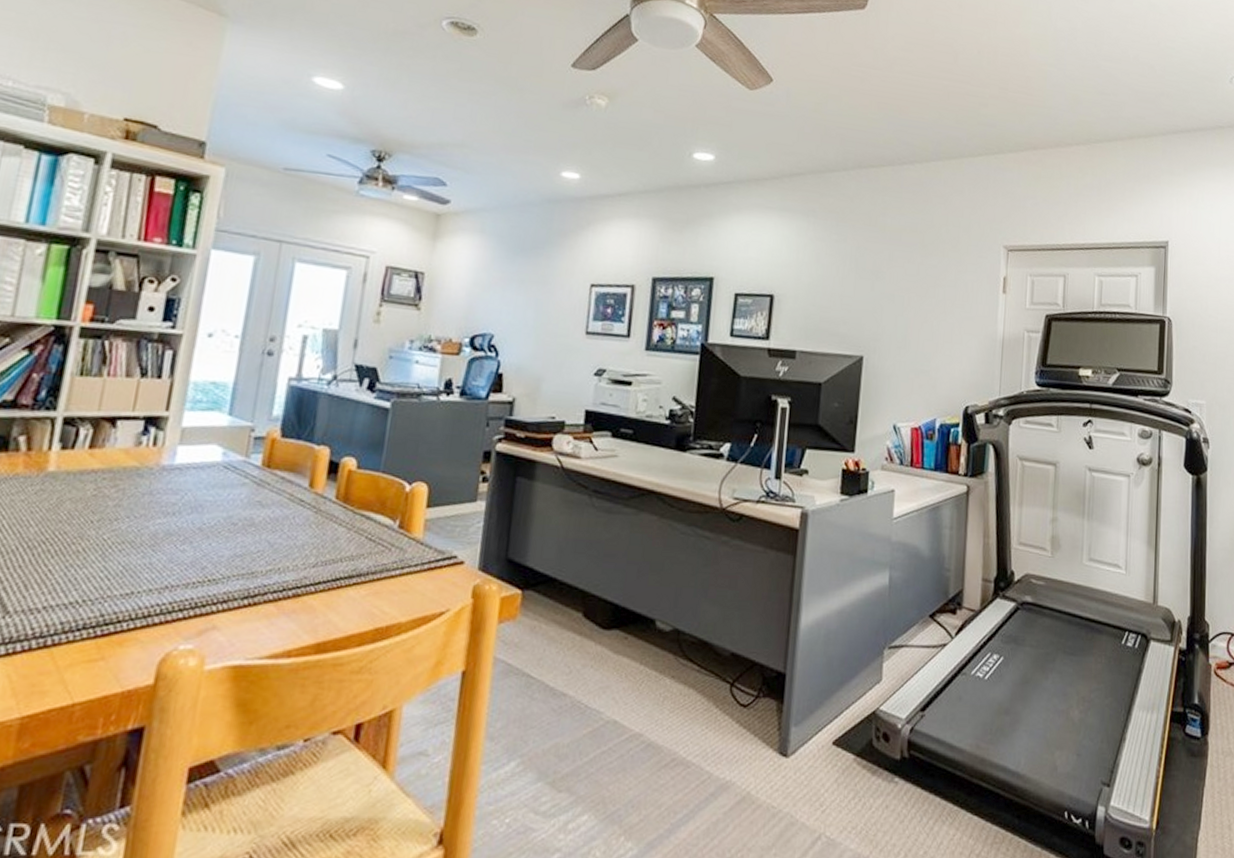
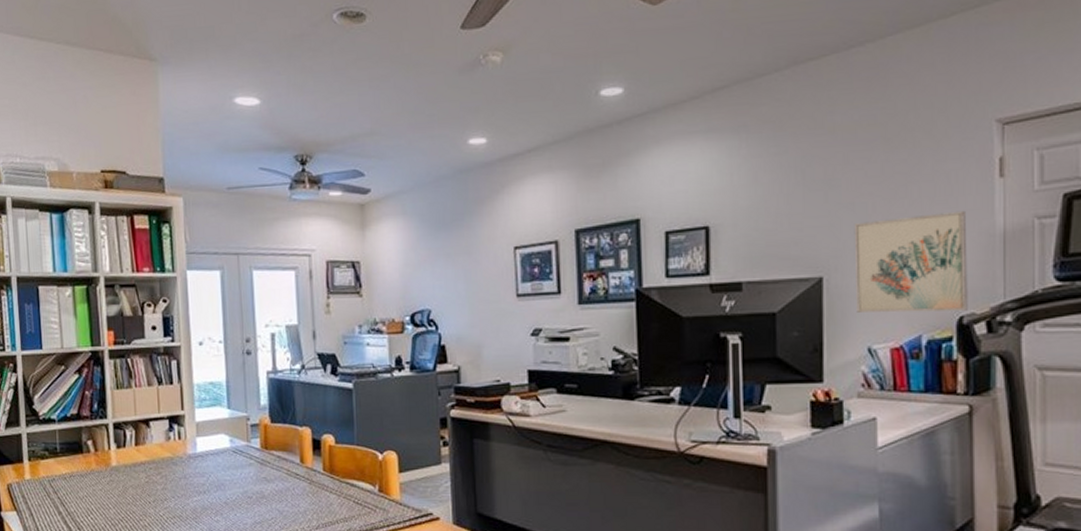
wall art: none [887,312,977,402] -> present [854,210,968,313]

